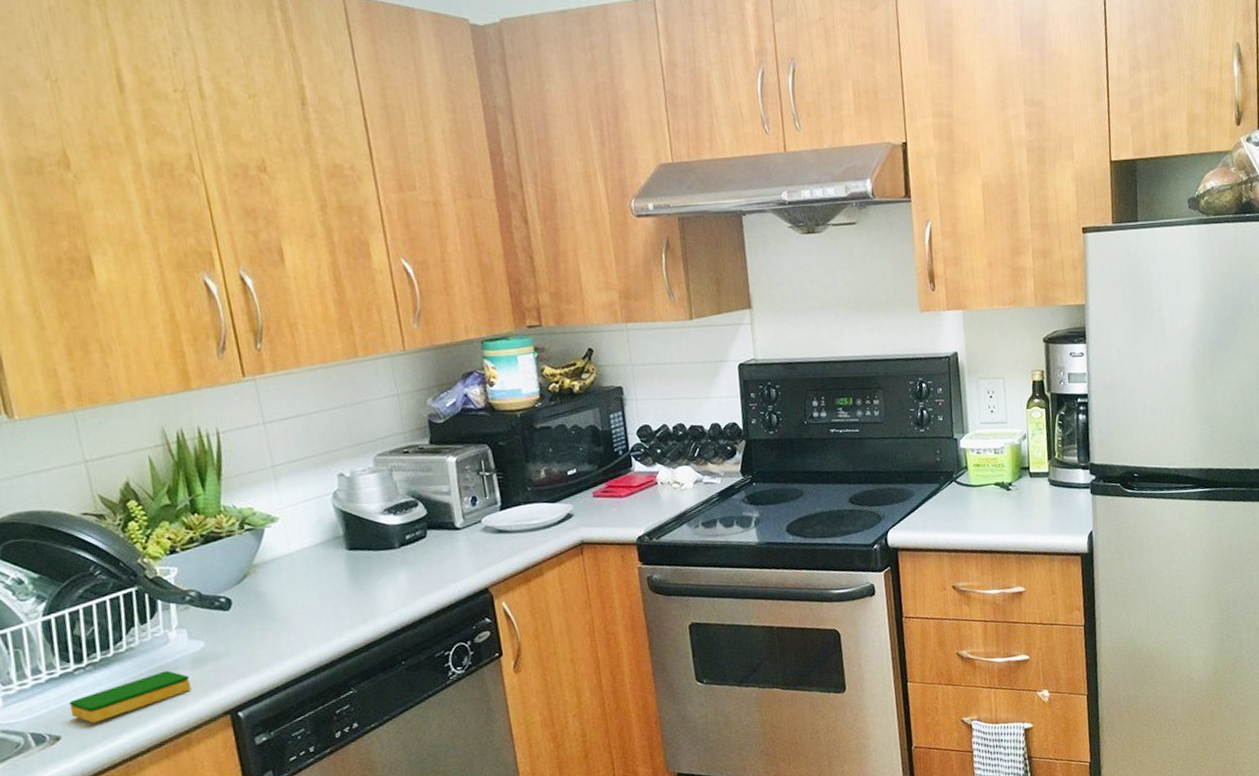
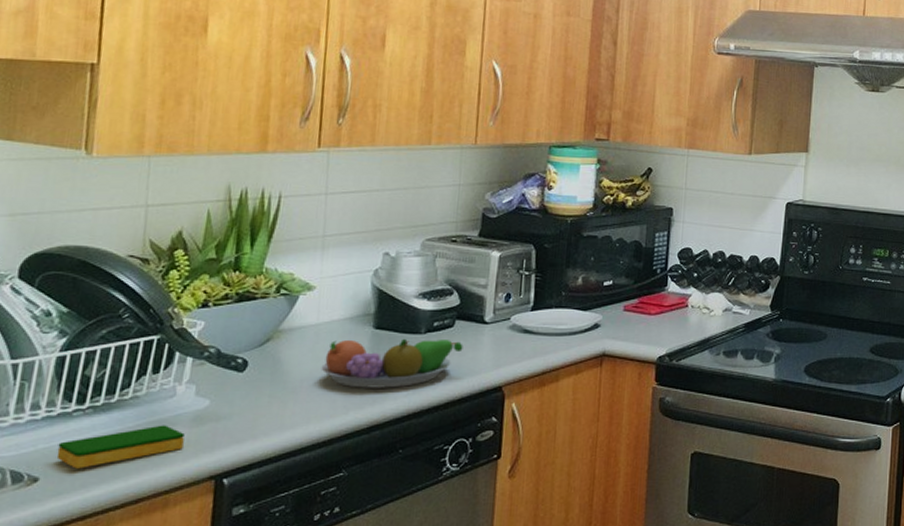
fruit bowl: none [304,550,441,610] -> present [321,338,463,388]

